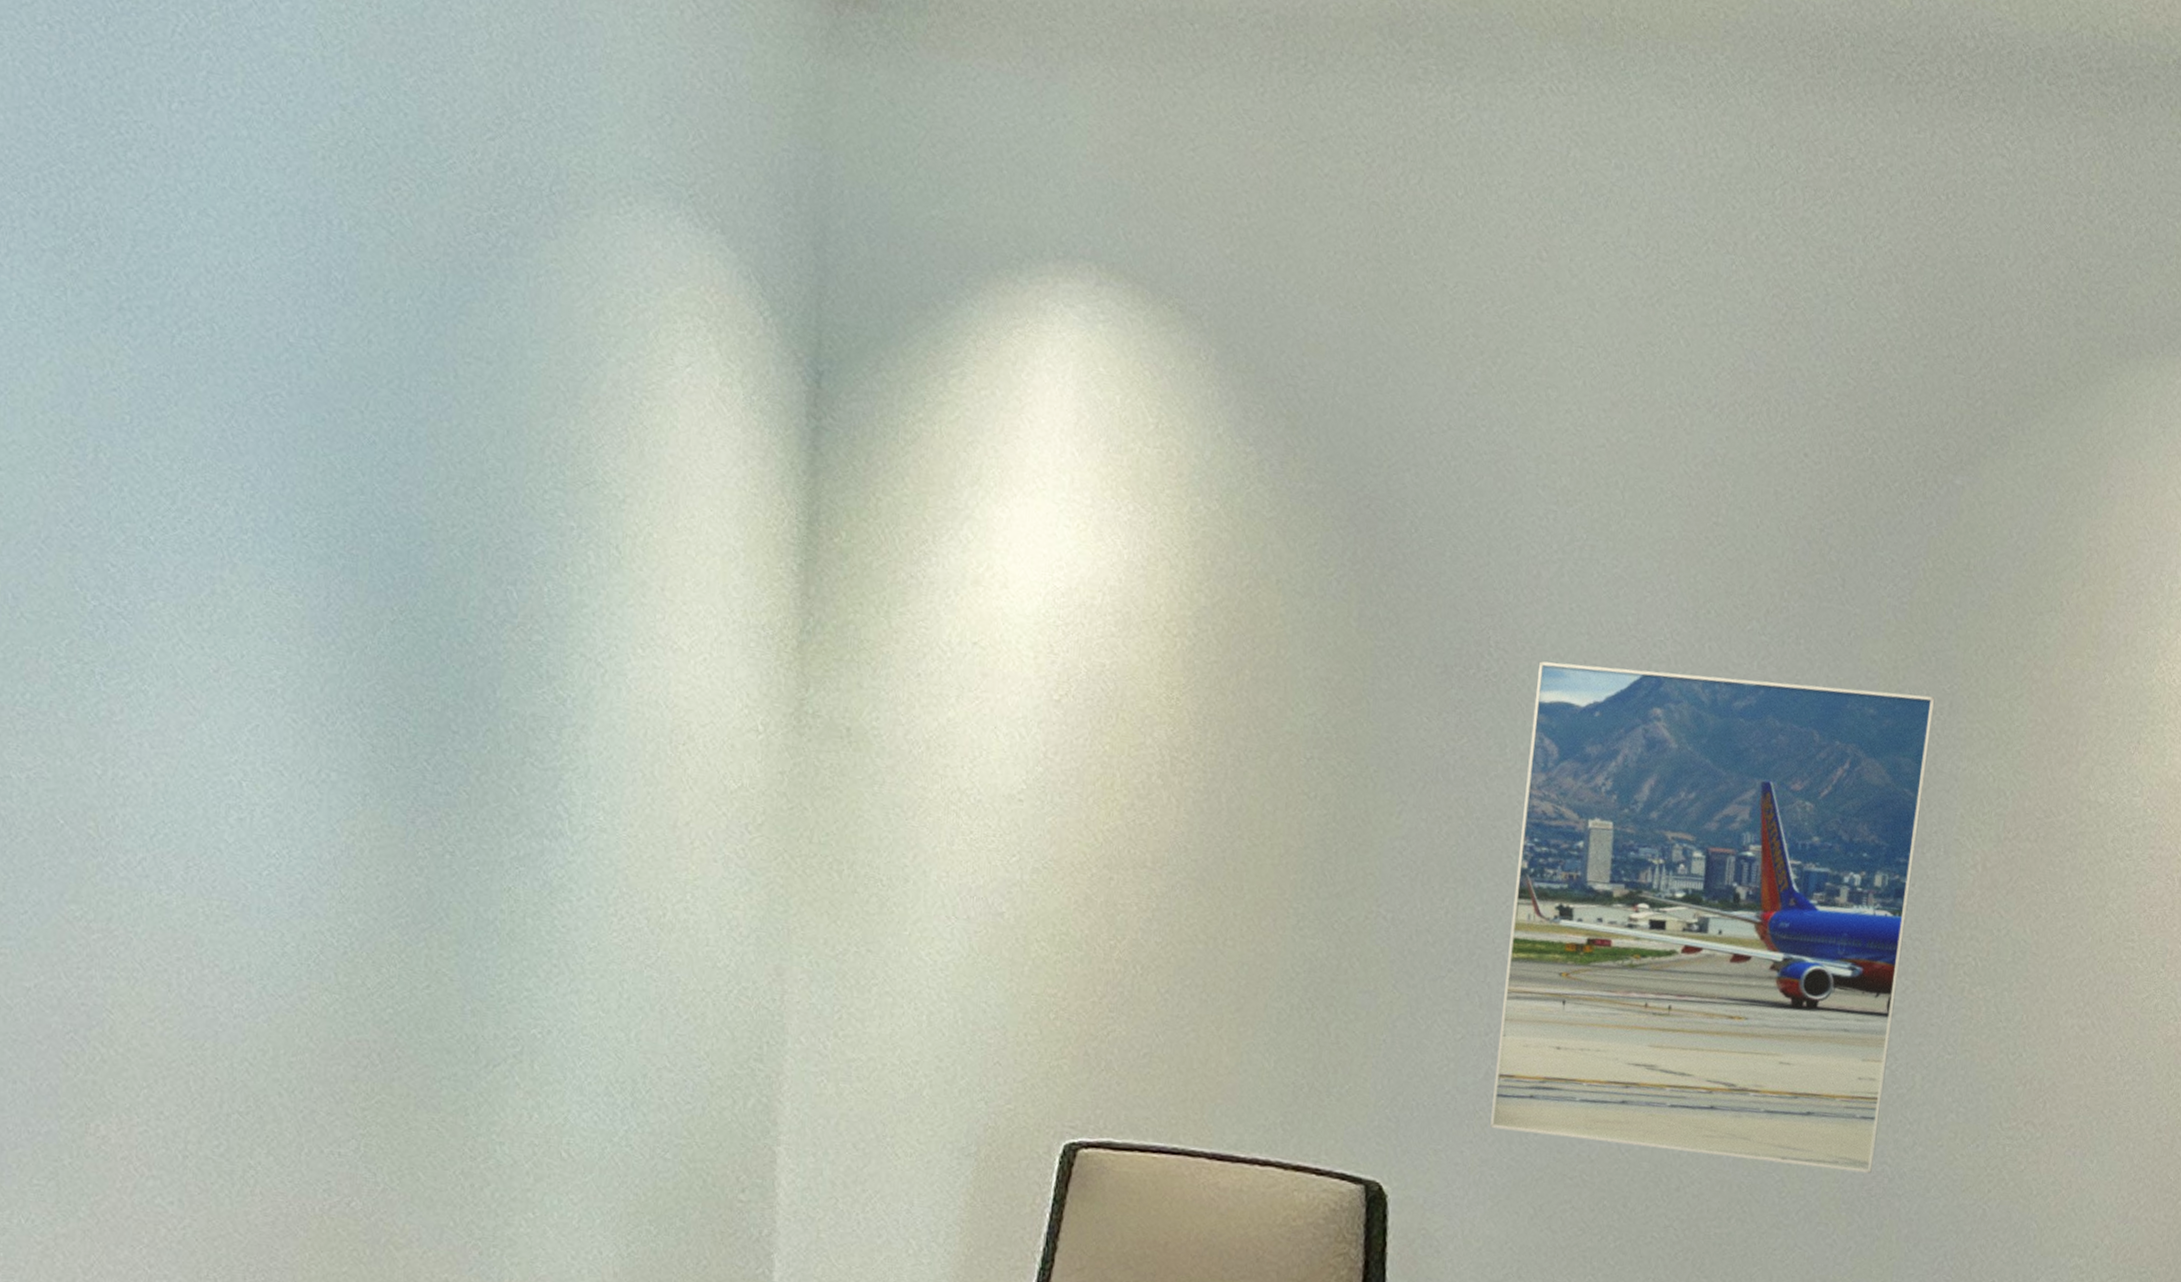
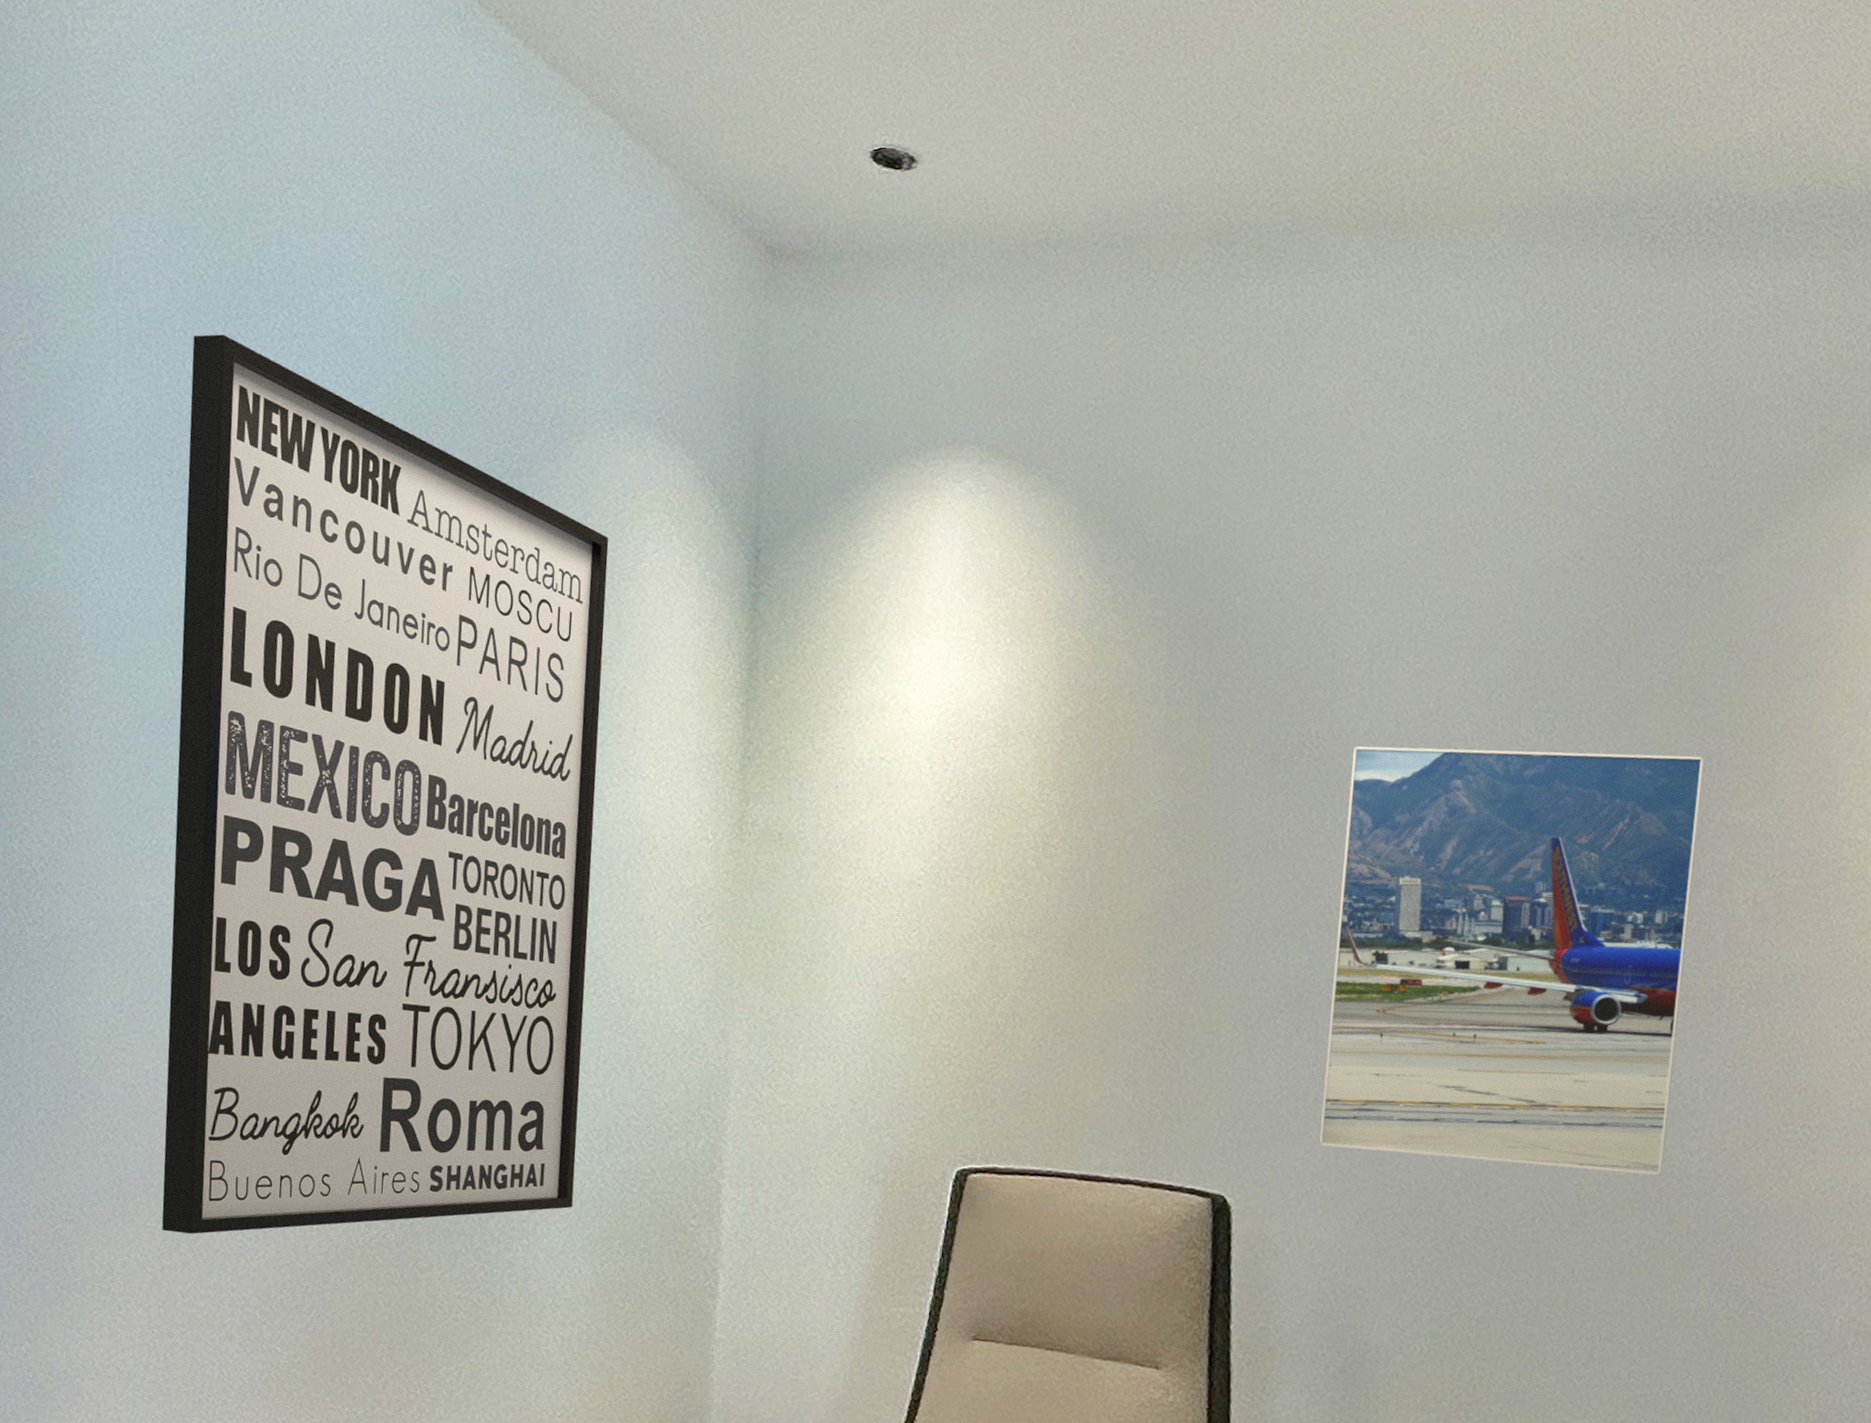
wall art: none [52,31,628,1196] -> present [162,334,609,1235]

